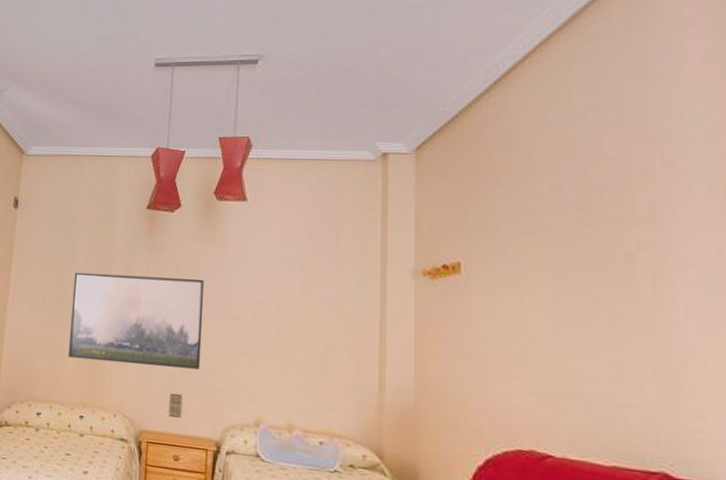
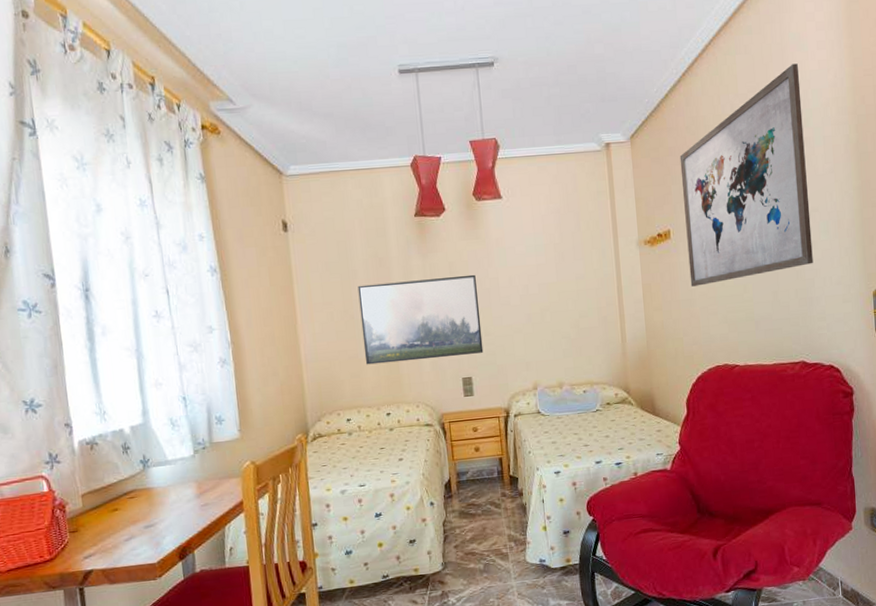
wall art: none [482,78,686,339] -> present [679,63,813,287]

